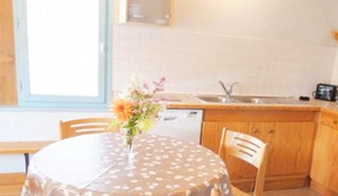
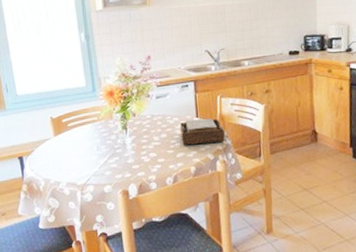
napkin holder: none [182,145,224,172] -> present [180,118,225,146]

